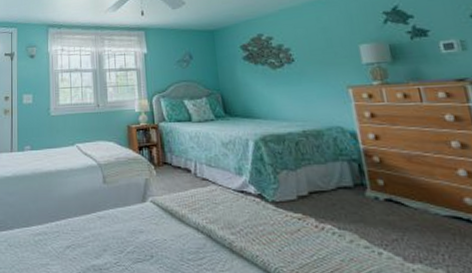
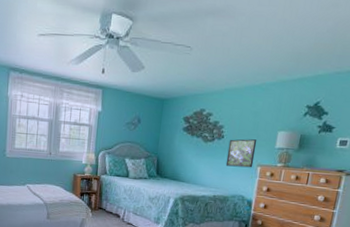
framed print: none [302,58,342,93] -> present [225,139,257,168]

